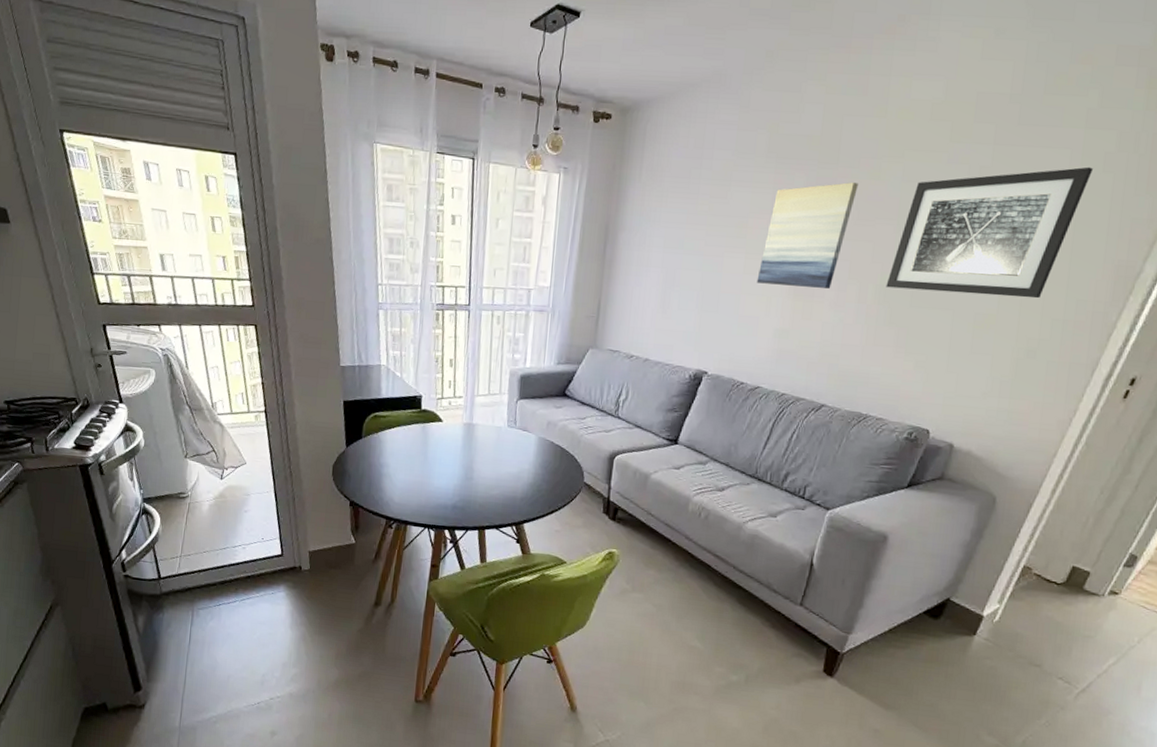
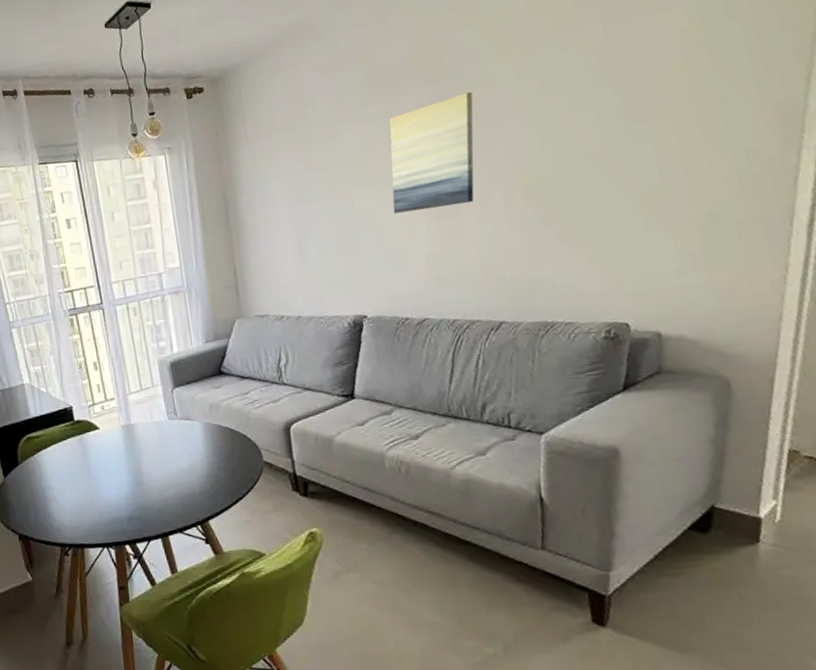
wall art: present [886,167,1093,299] -> none [532,19,717,187]

